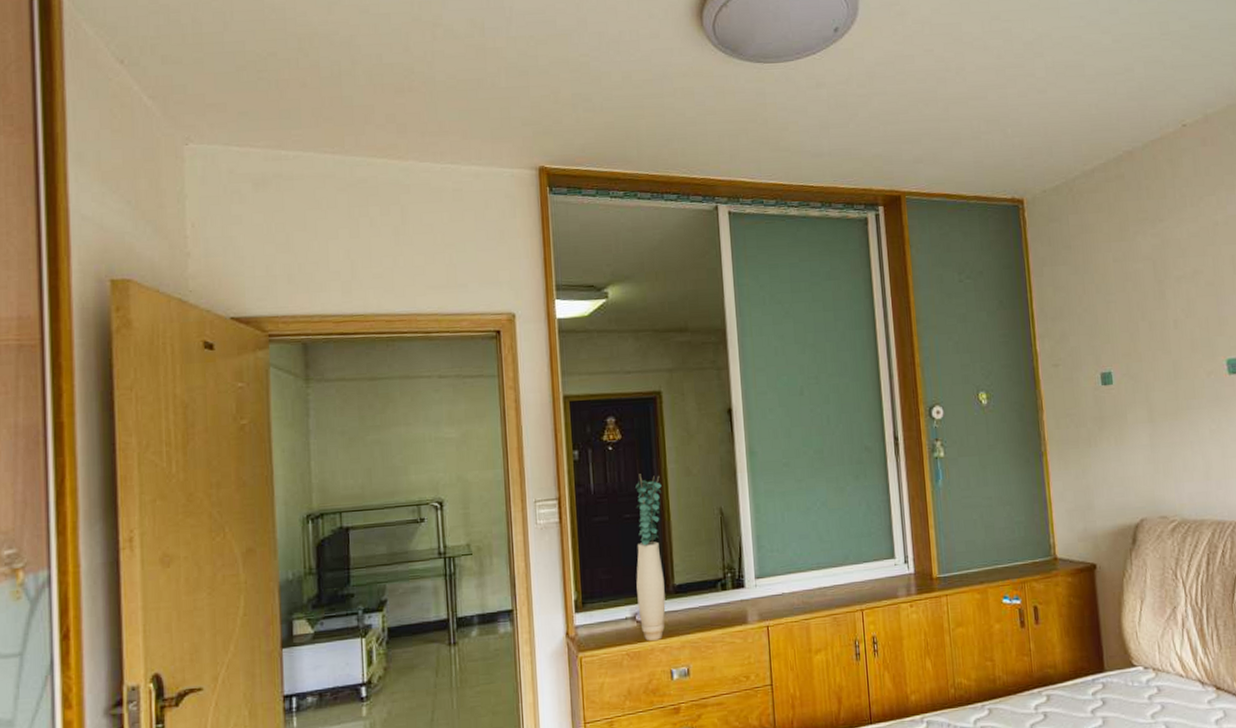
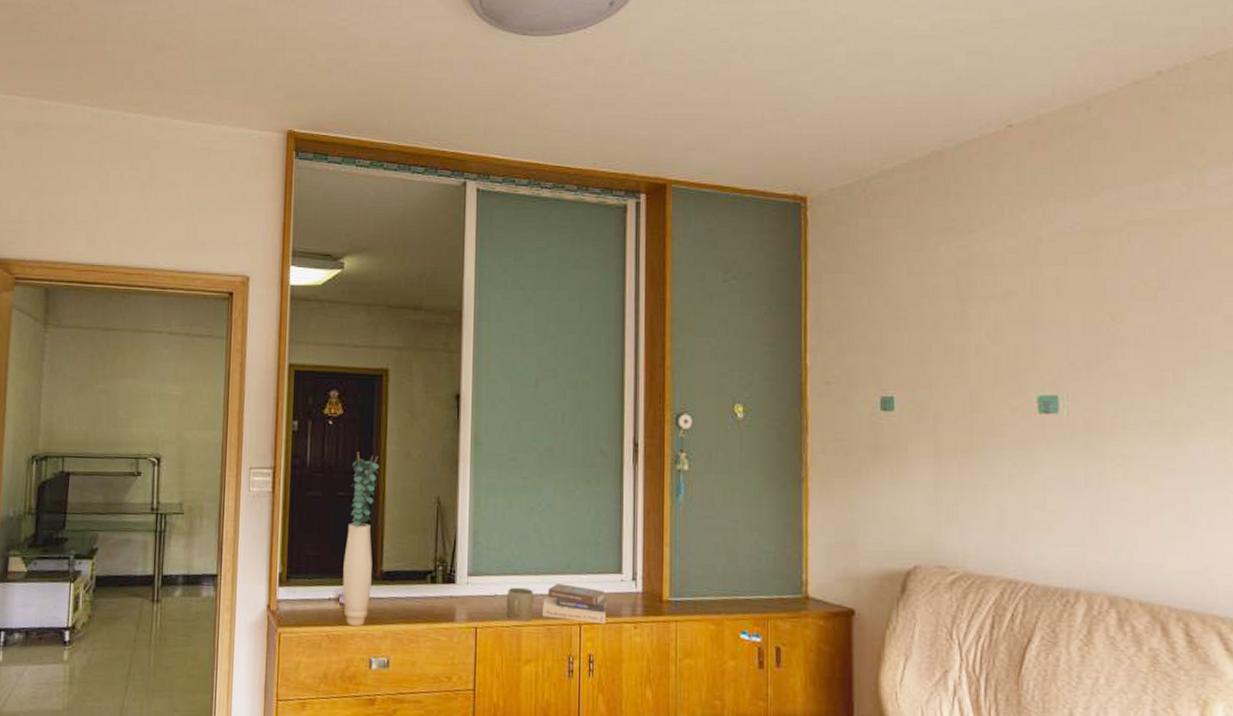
mug: none [793,583,820,616] -> present [506,587,534,623]
books: none [826,574,885,608] -> present [542,584,608,625]

